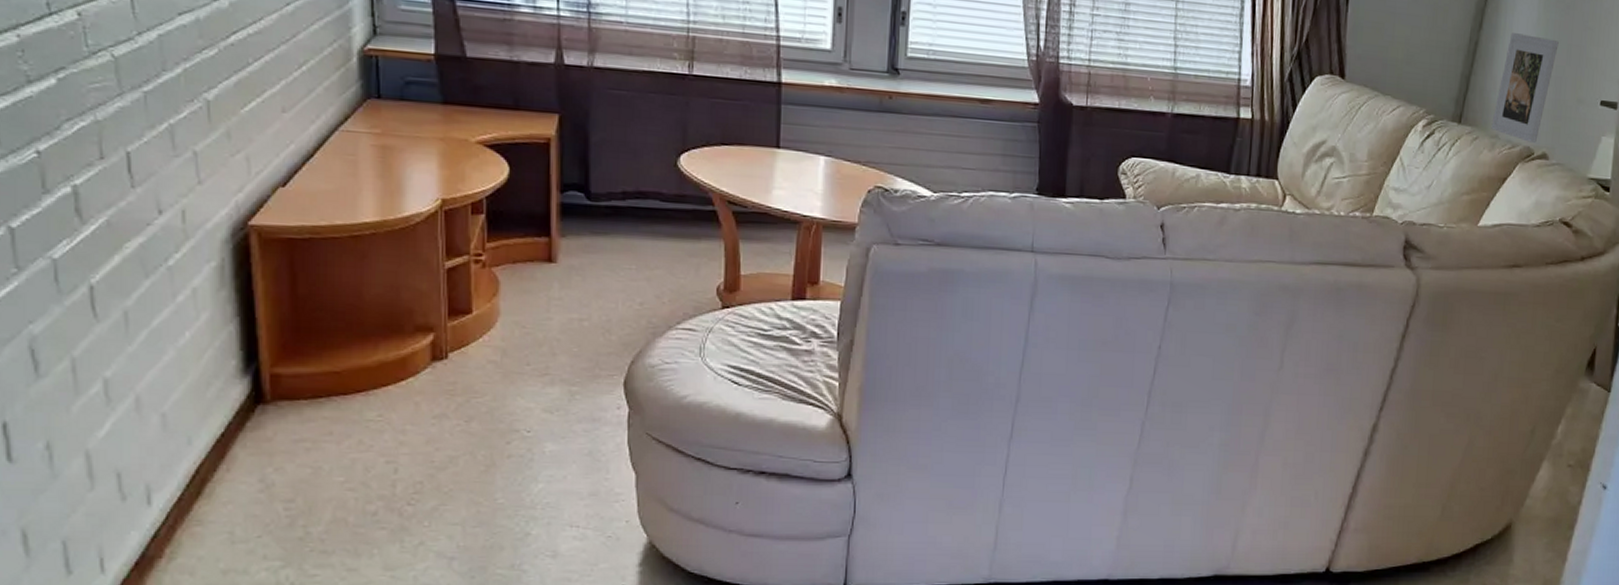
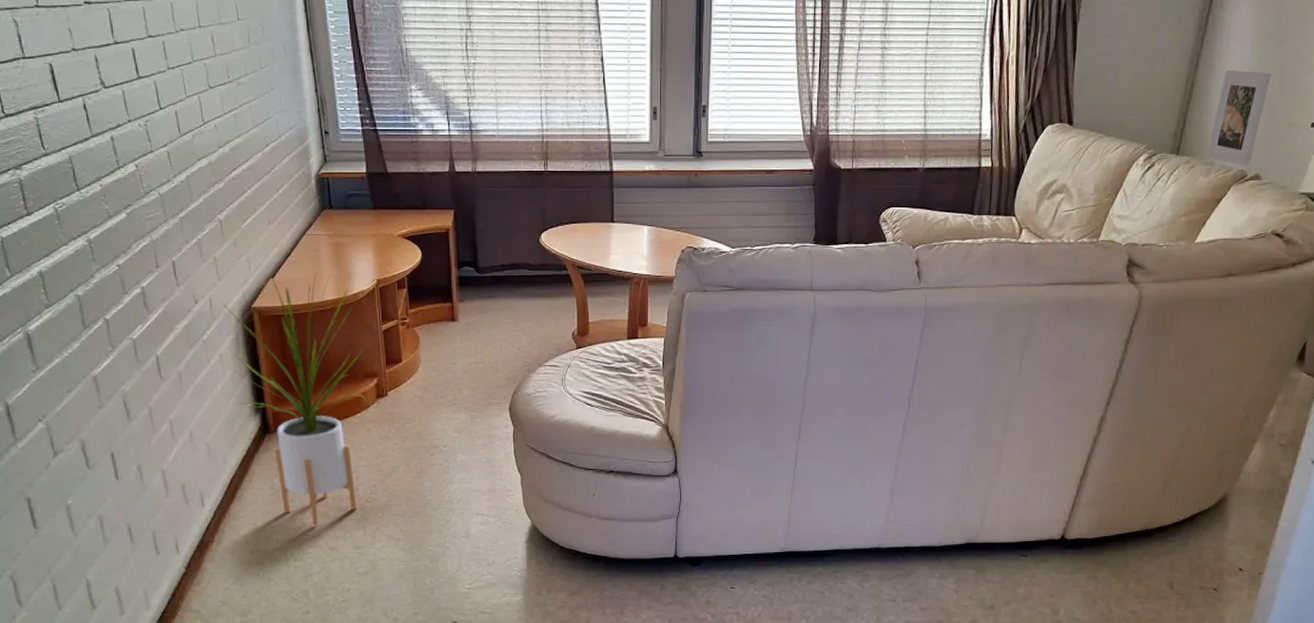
house plant: none [202,180,418,537] -> present [222,271,368,526]

